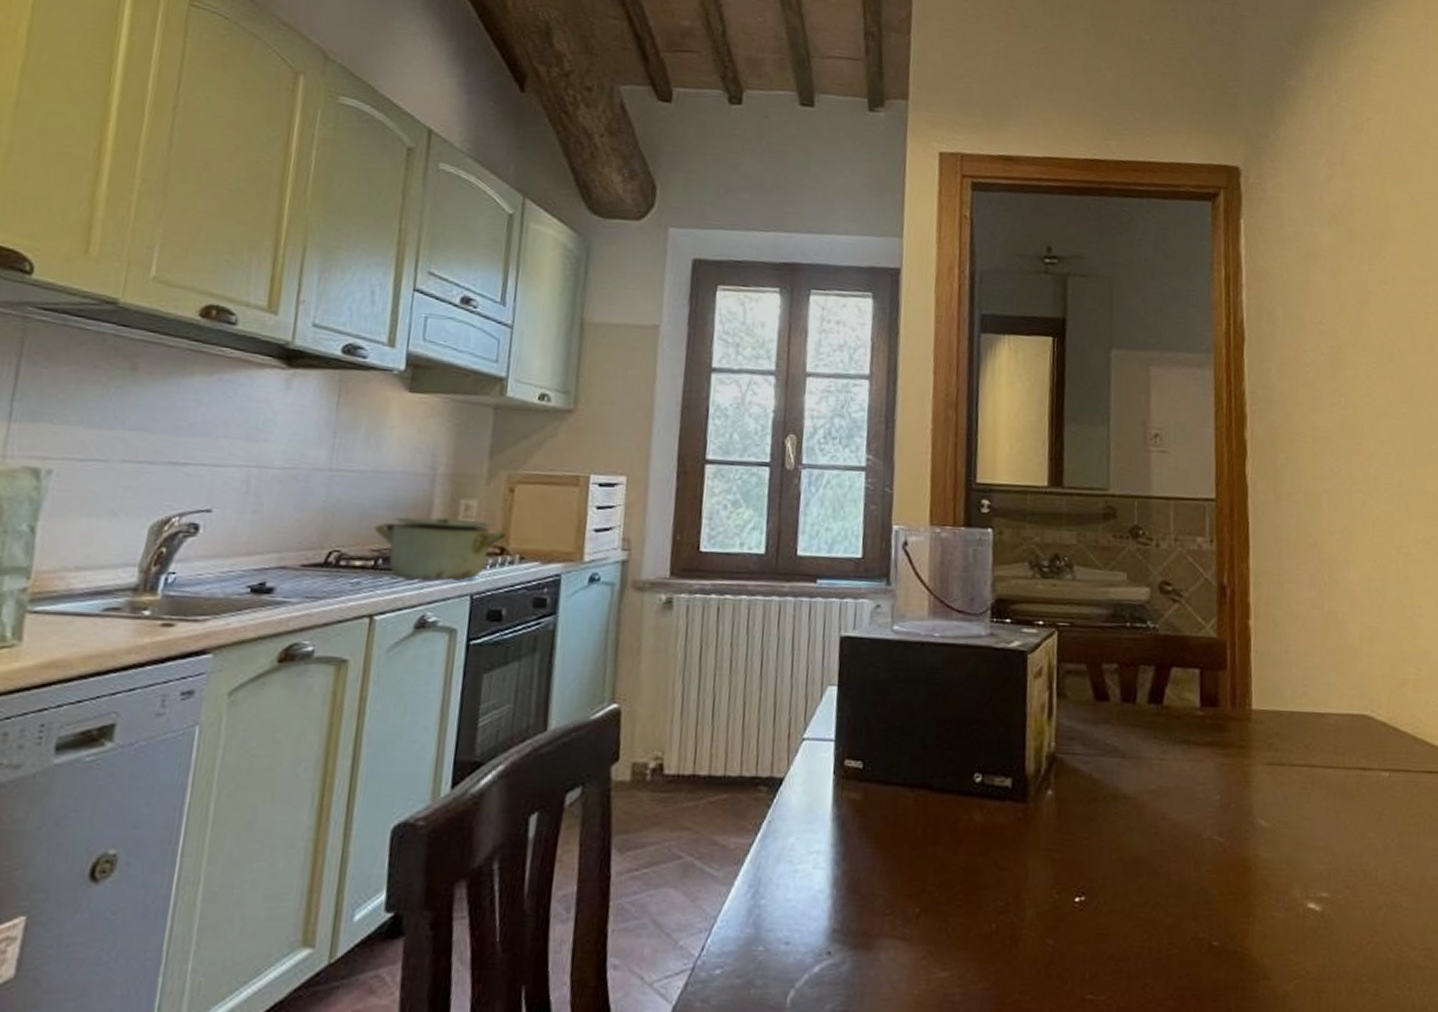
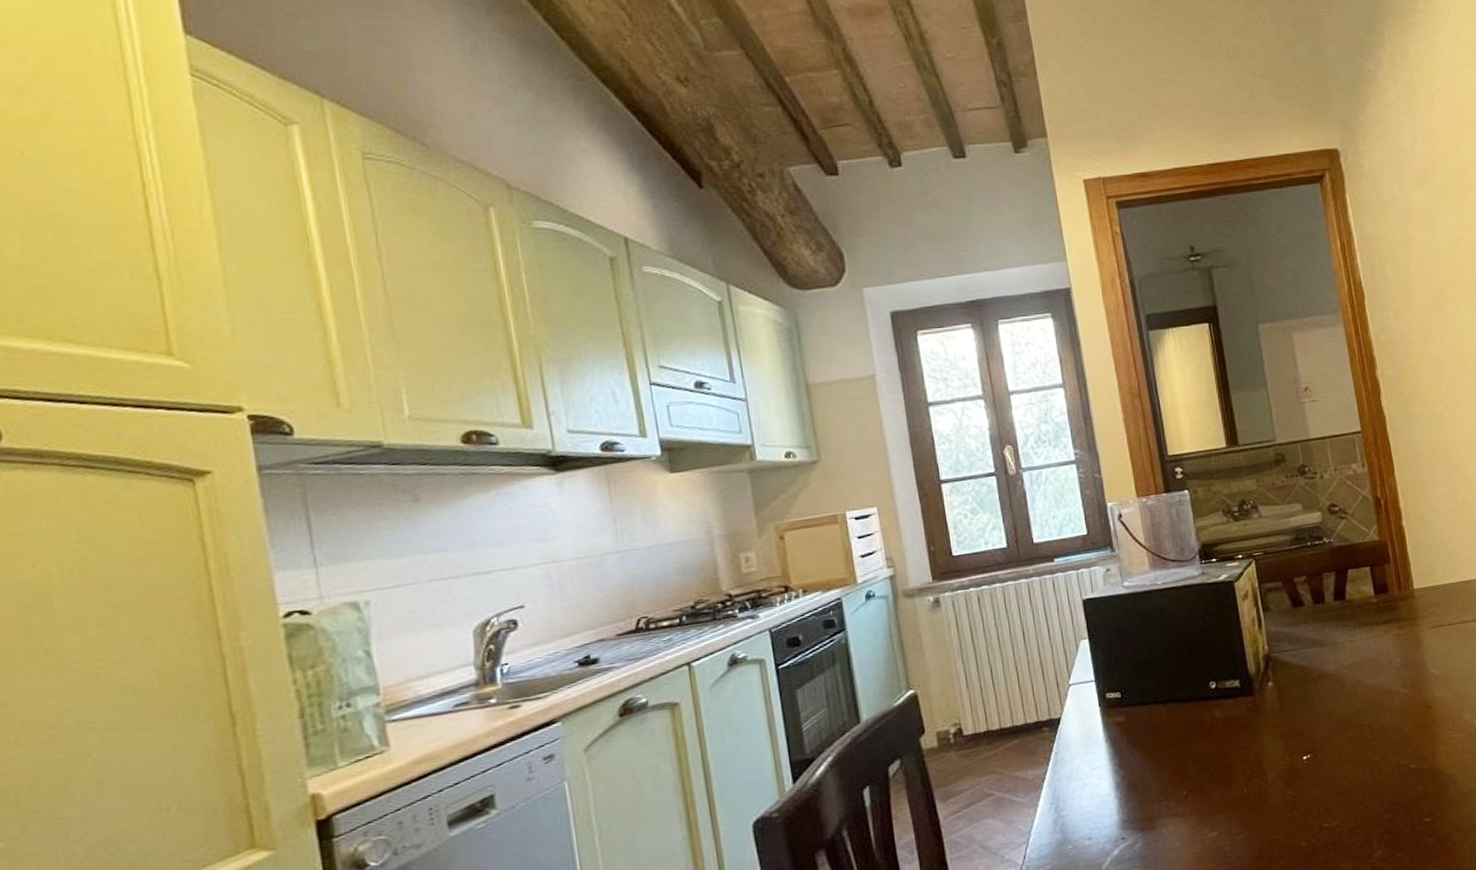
cooking pot: present [374,517,506,582] -> none [671,568,786,628]

